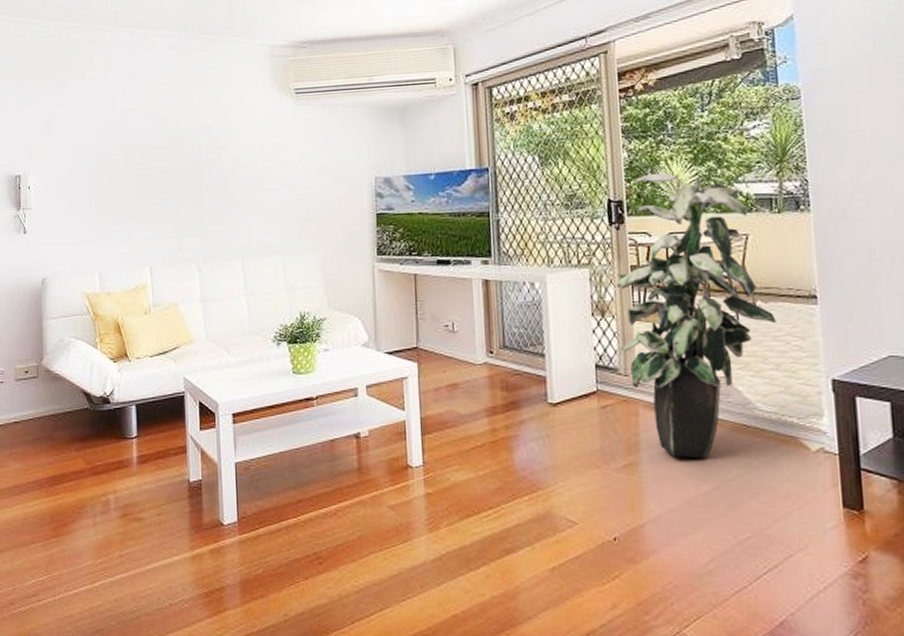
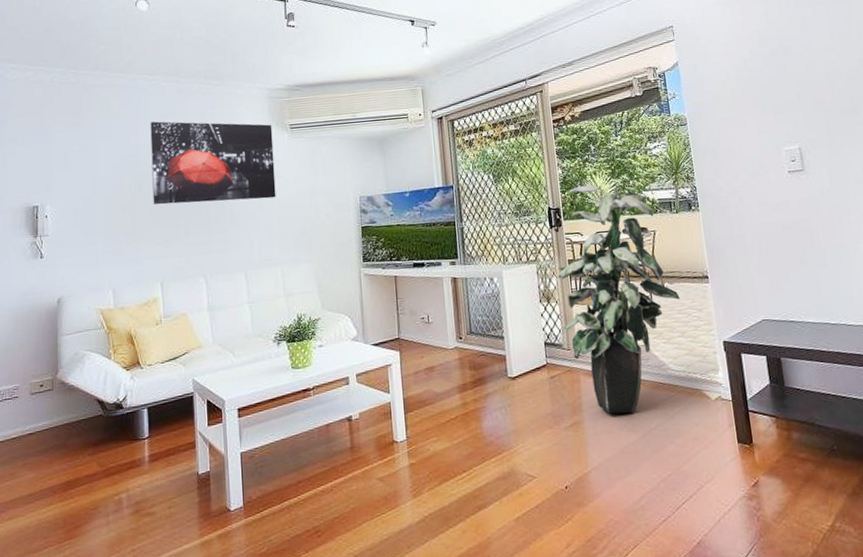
wall art: none [138,82,278,179] -> present [150,121,276,205]

